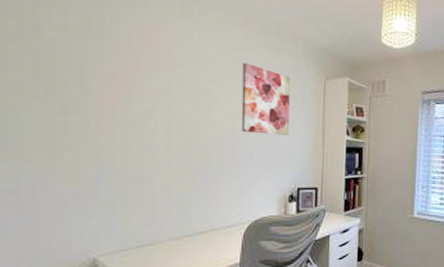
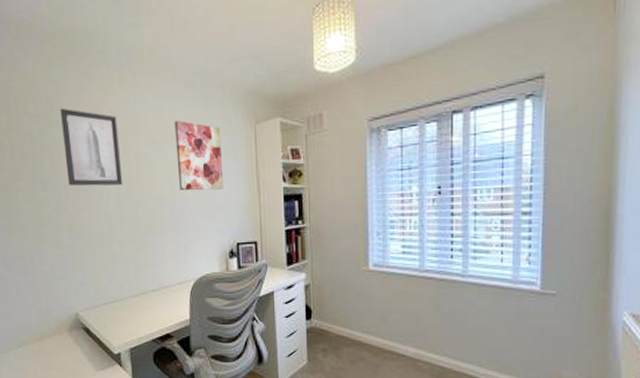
wall art: none [100,24,176,120] -> present [60,108,123,186]

